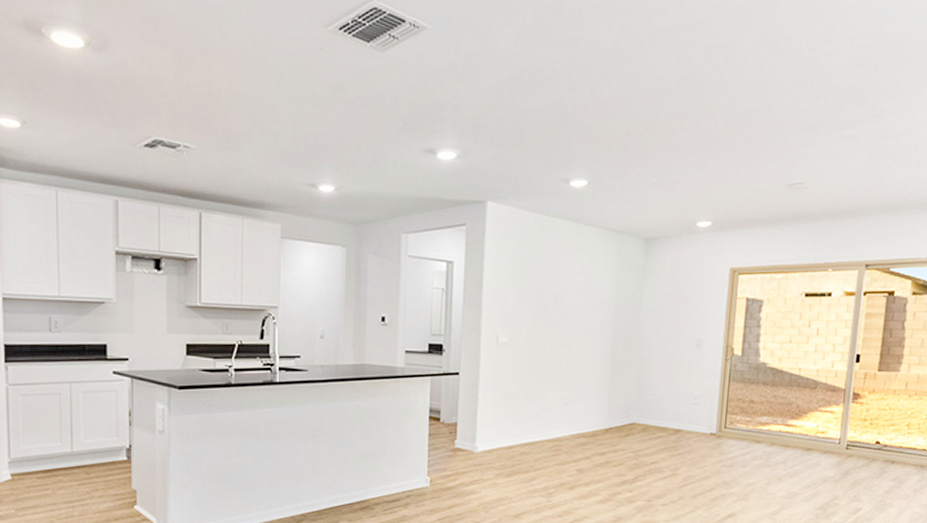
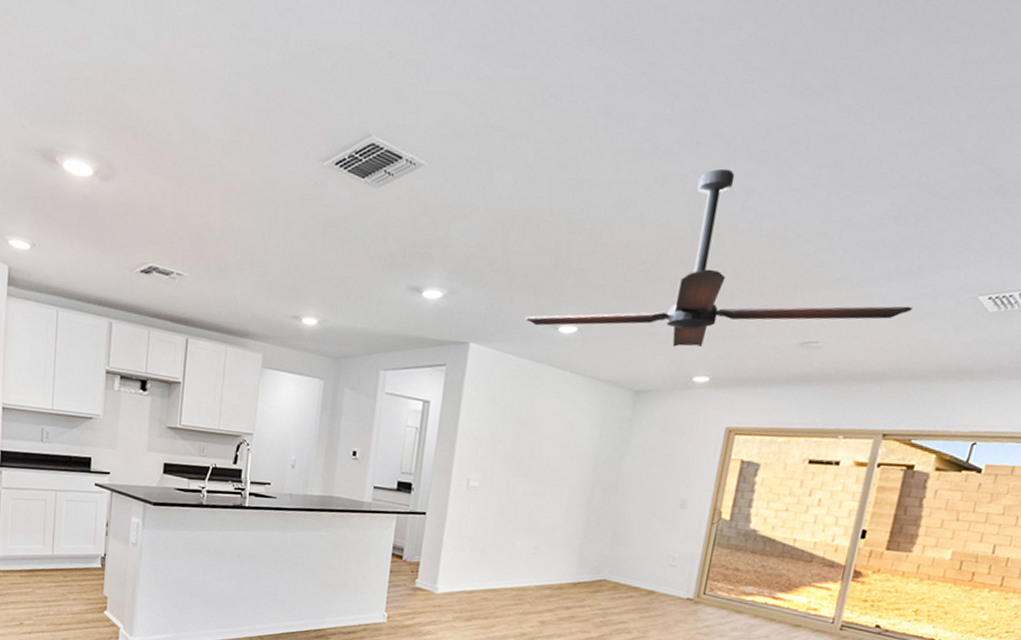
ceiling fan: none [537,24,880,195] -> present [525,168,913,347]

